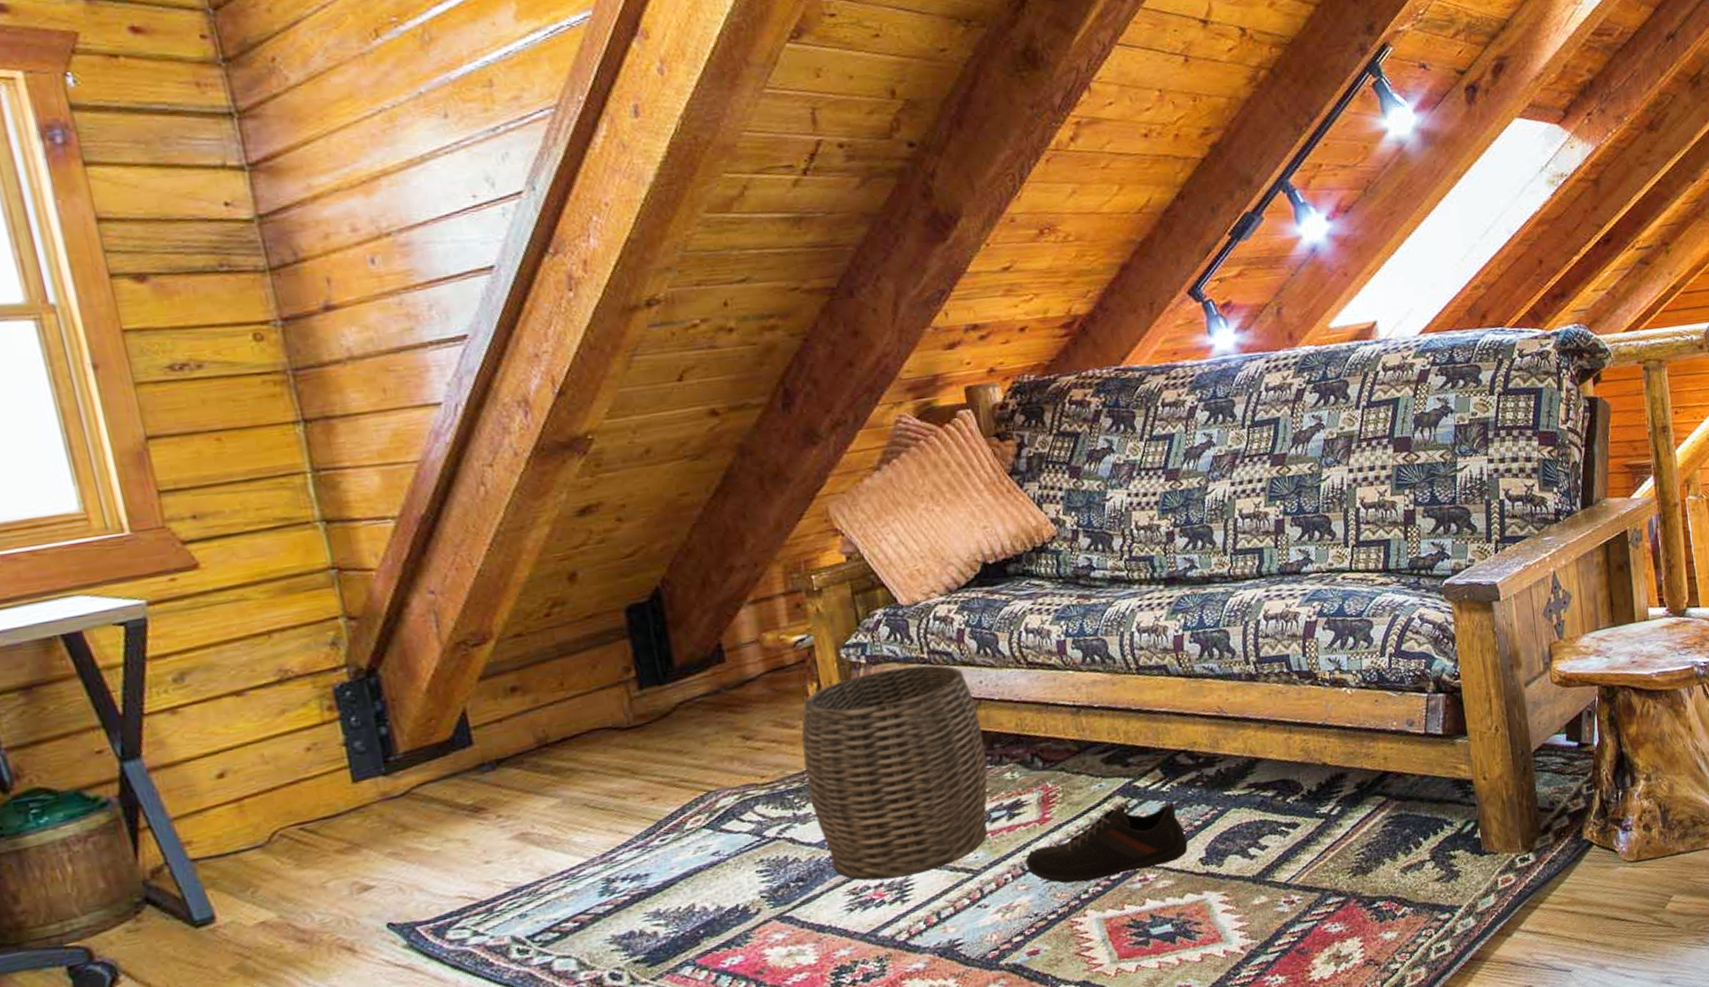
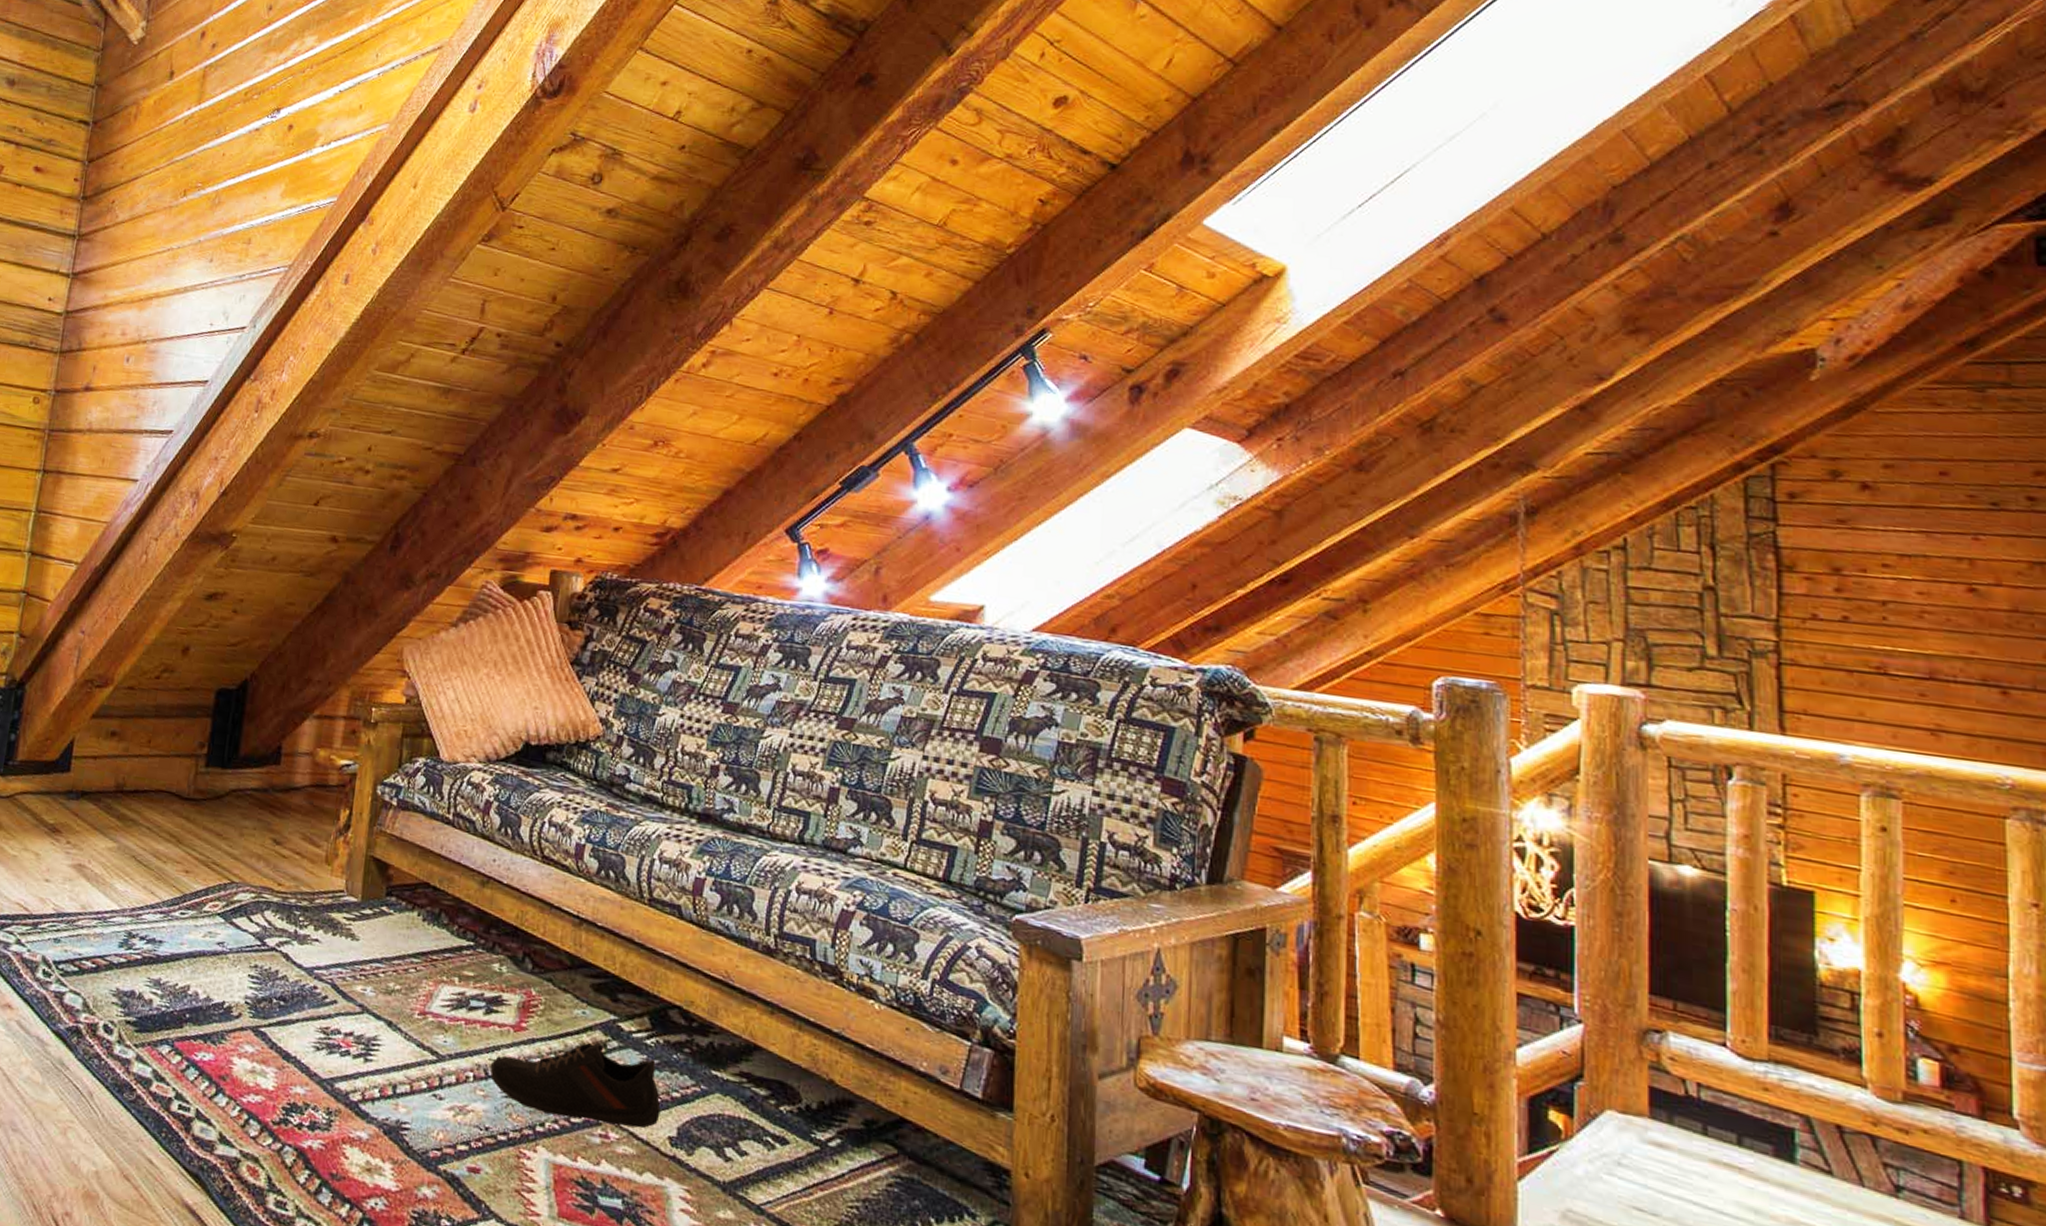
woven basket: present [801,665,988,881] -> none [312,815,484,1038]

